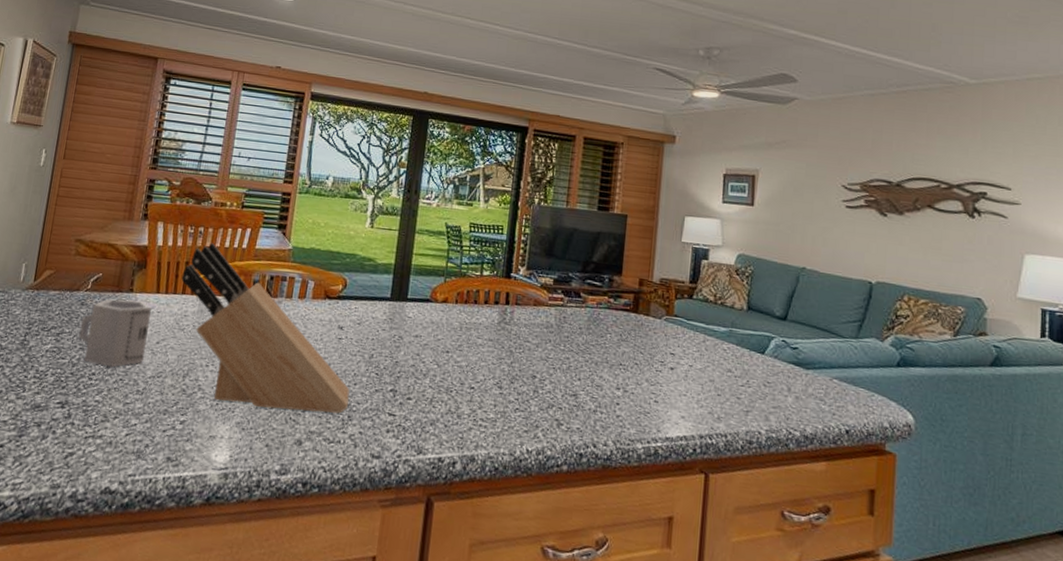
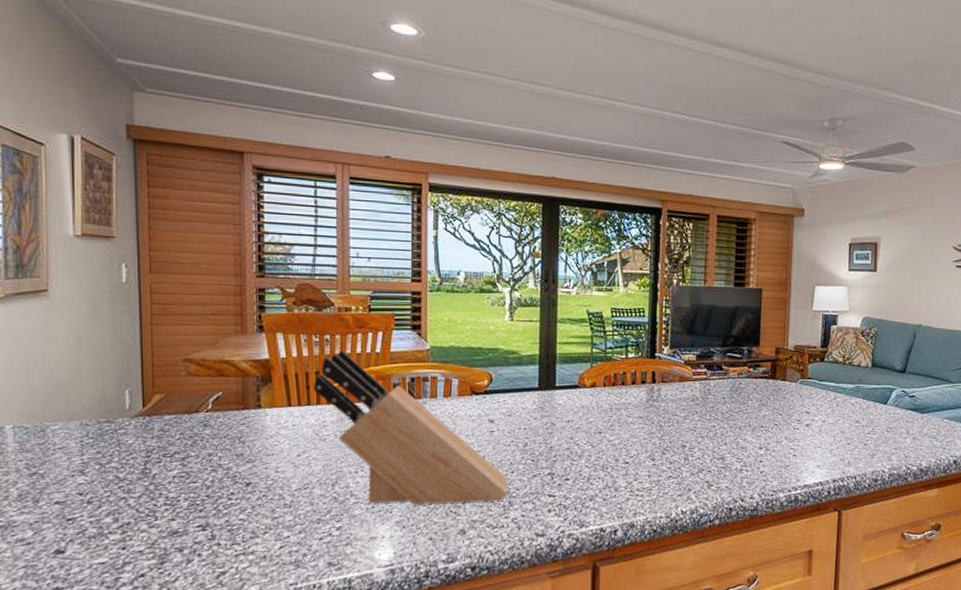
cup: present [78,299,151,368] -> none [207,415,285,485]

